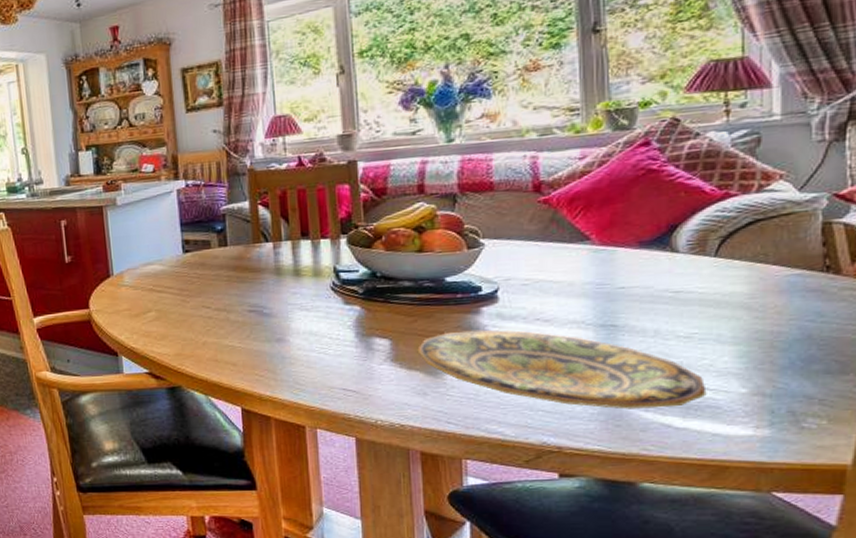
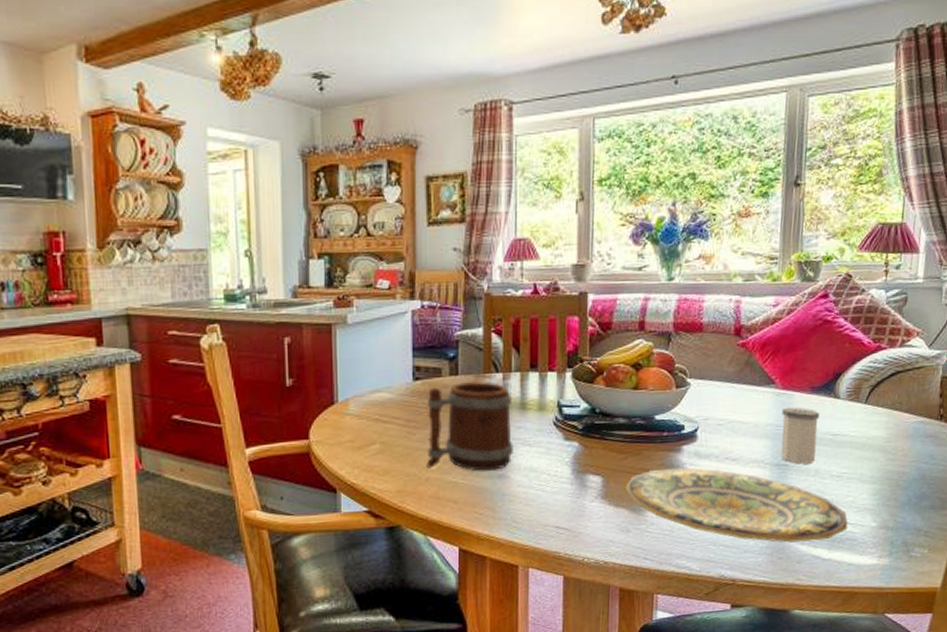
mug: none [199,251,290,335] -> present [426,380,513,471]
salt shaker: none [603,263,654,325] -> present [781,407,820,464]

